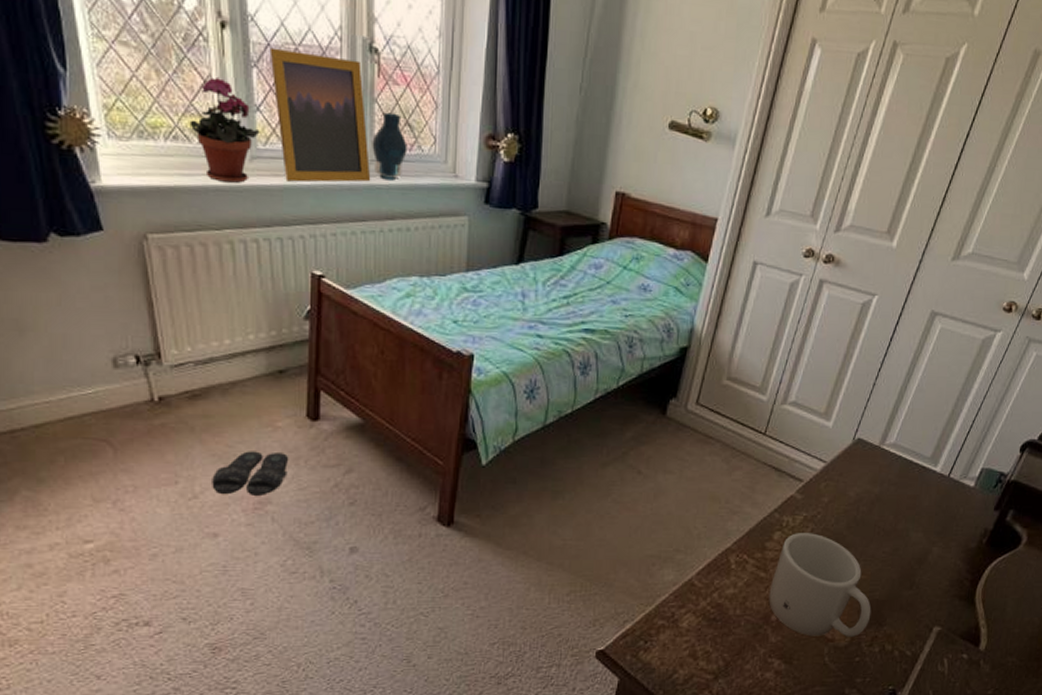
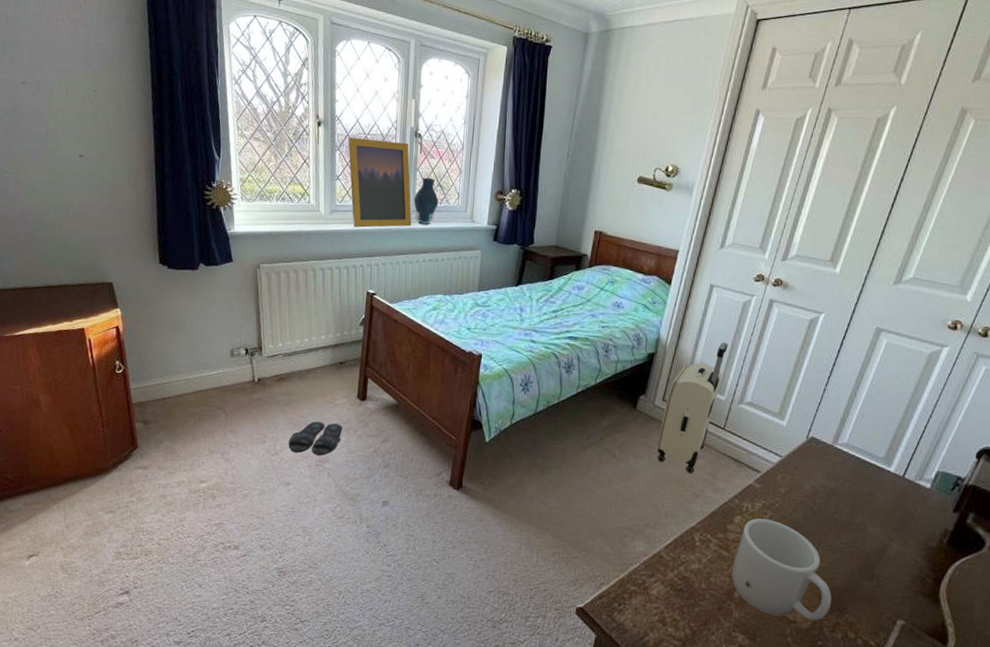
potted plant: present [189,76,260,185] -> none [293,157,338,230]
suitcase: none [689,332,772,487] -> present [657,342,728,473]

